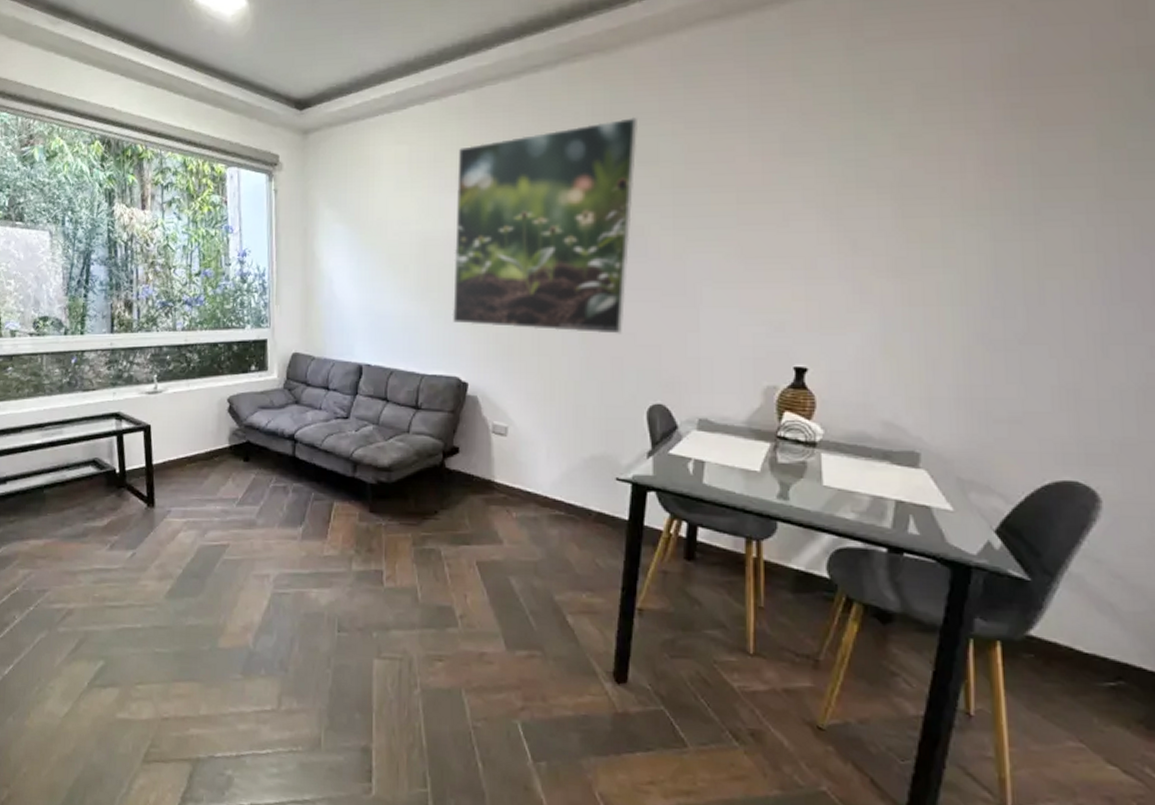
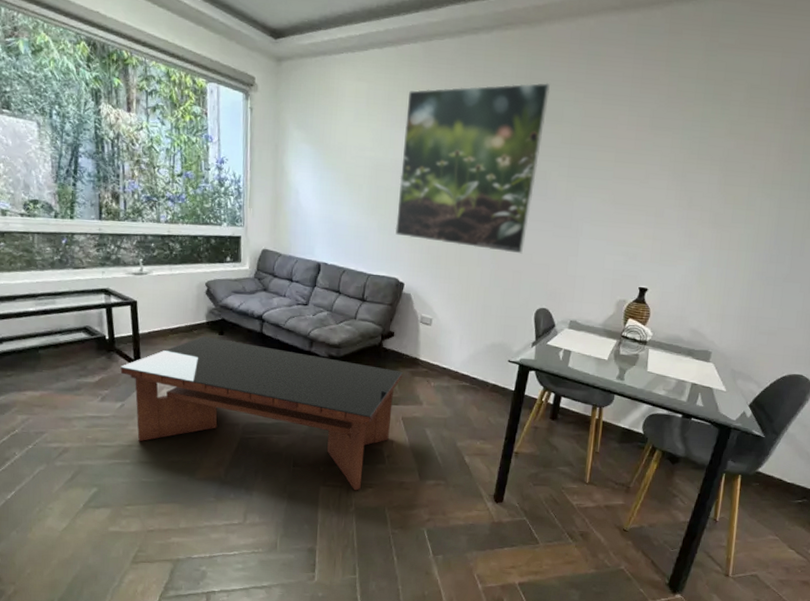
coffee table: none [131,464,473,666] -> present [120,336,403,491]

